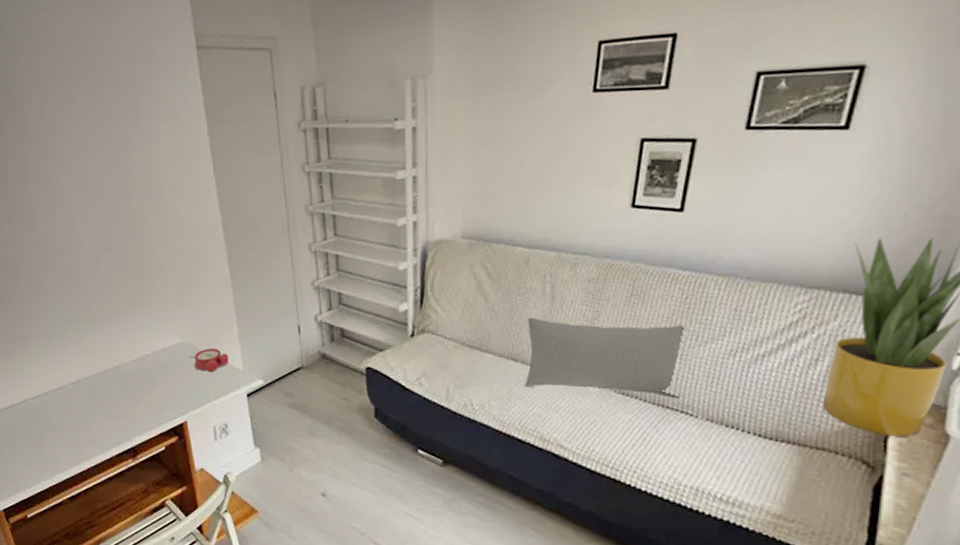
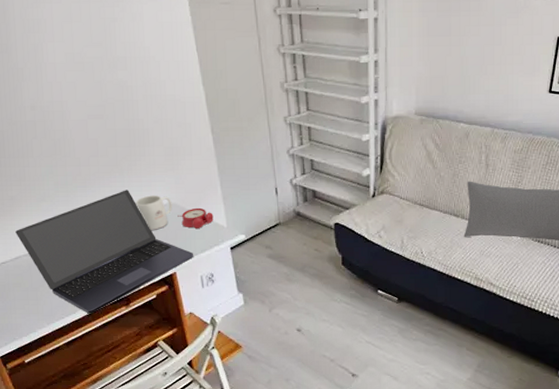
laptop: none [24,327,207,466] -> present [15,190,194,314]
mug: none [145,334,185,373] -> present [135,195,173,230]

